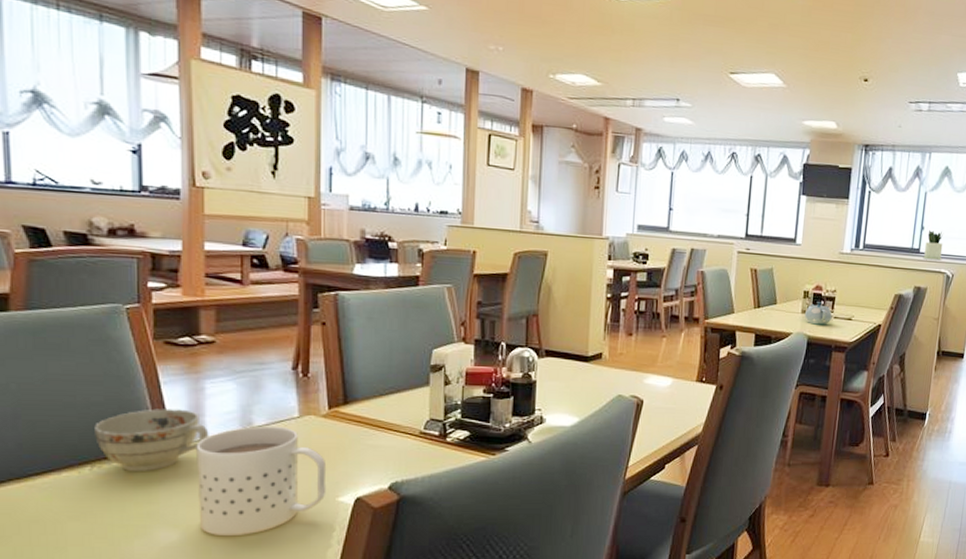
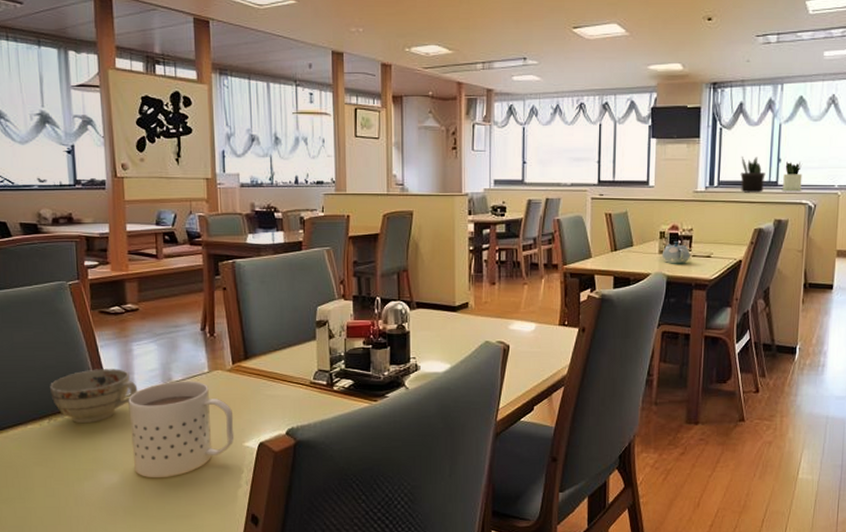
planter: none [884,222,909,259] -> present [740,157,766,193]

